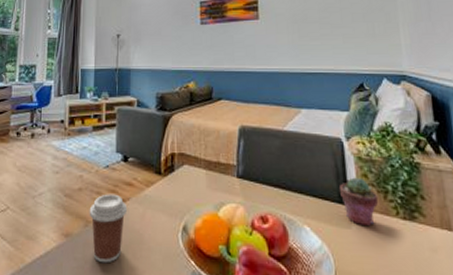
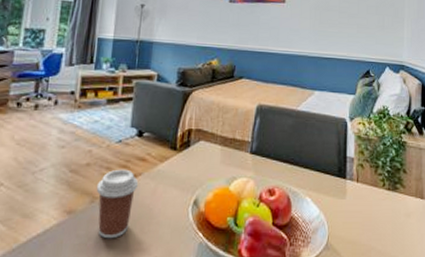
potted succulent: present [340,177,379,227] -> none [340,154,370,197]

